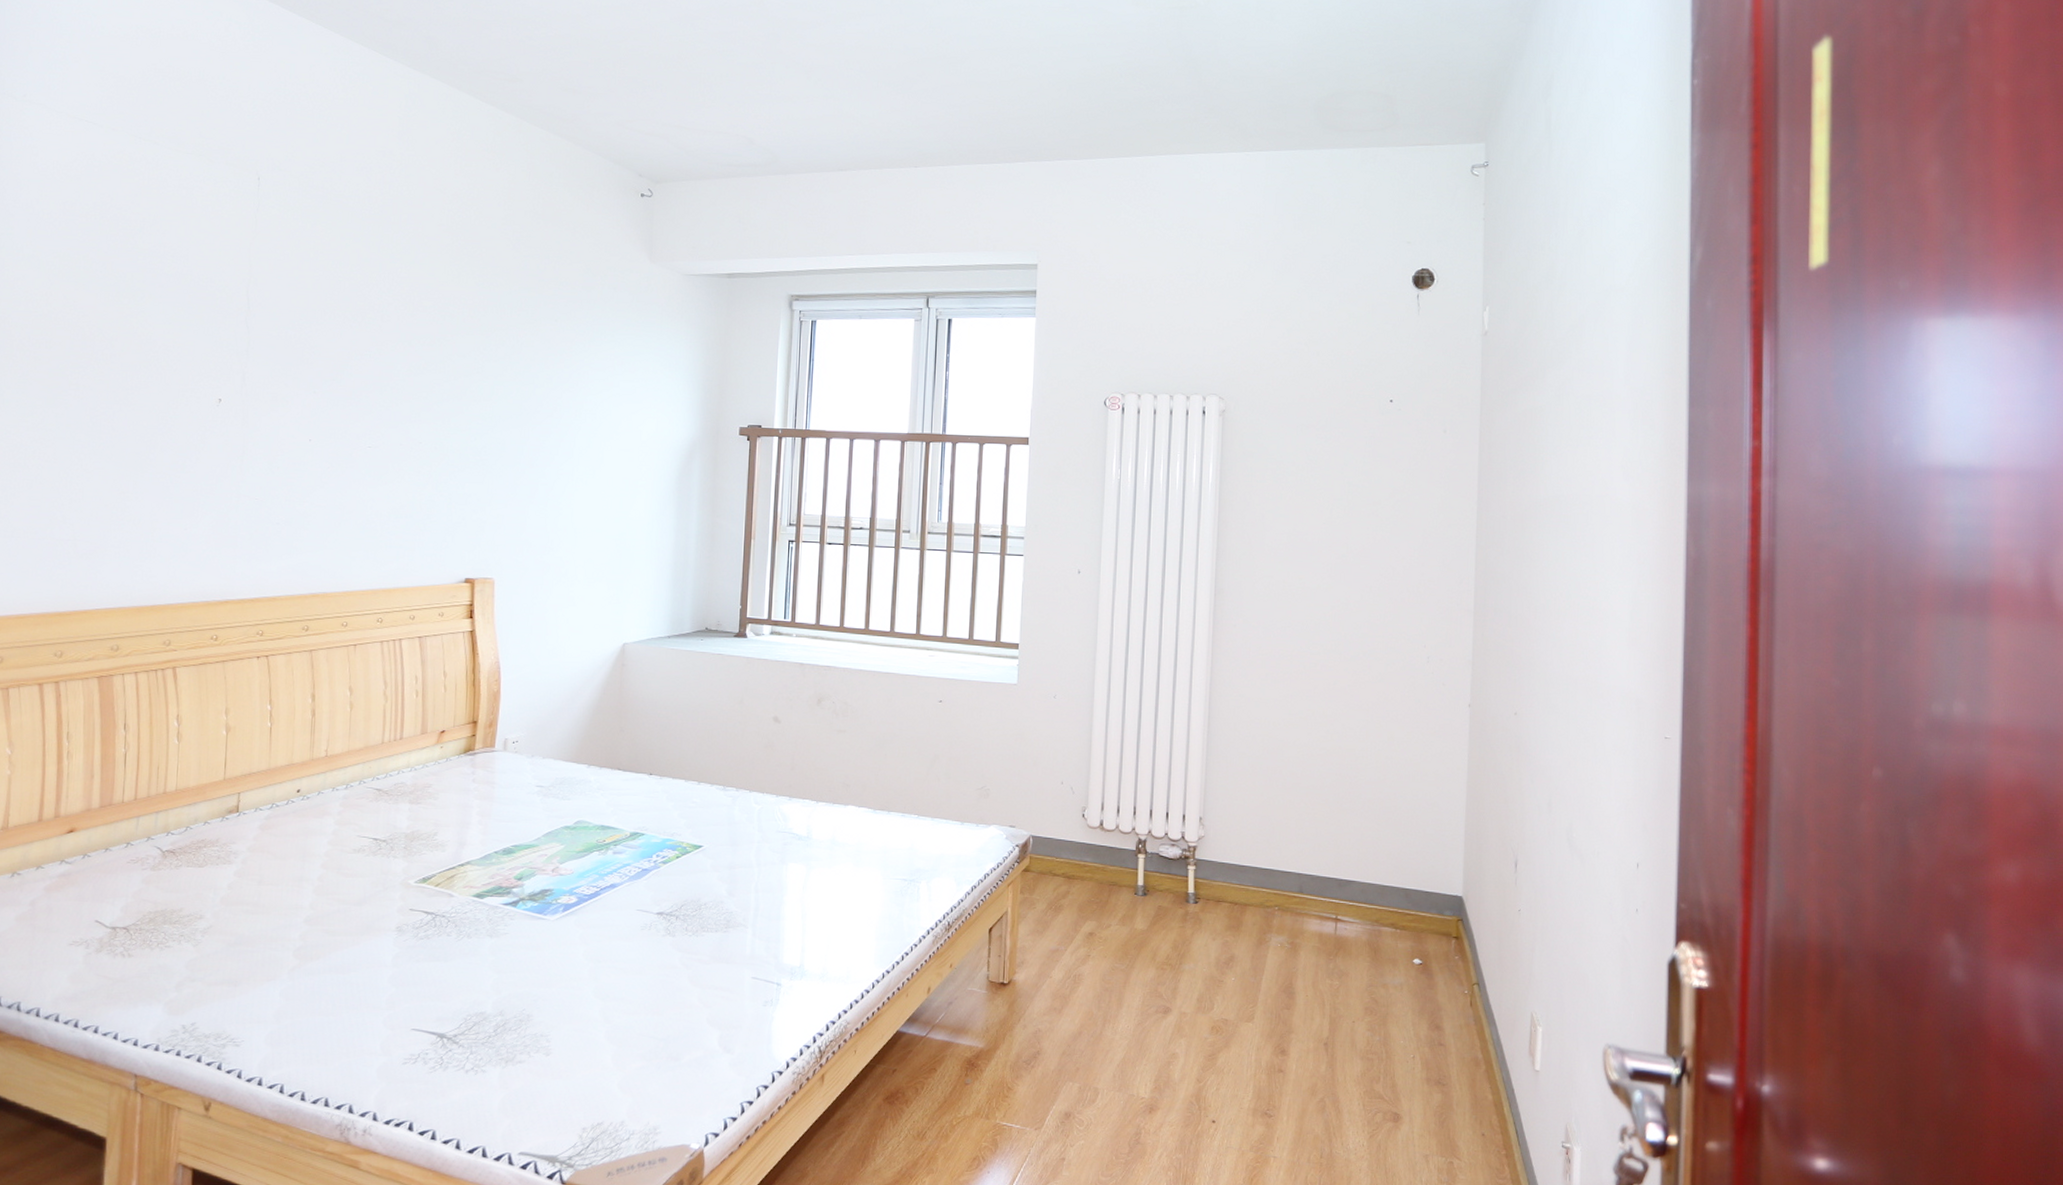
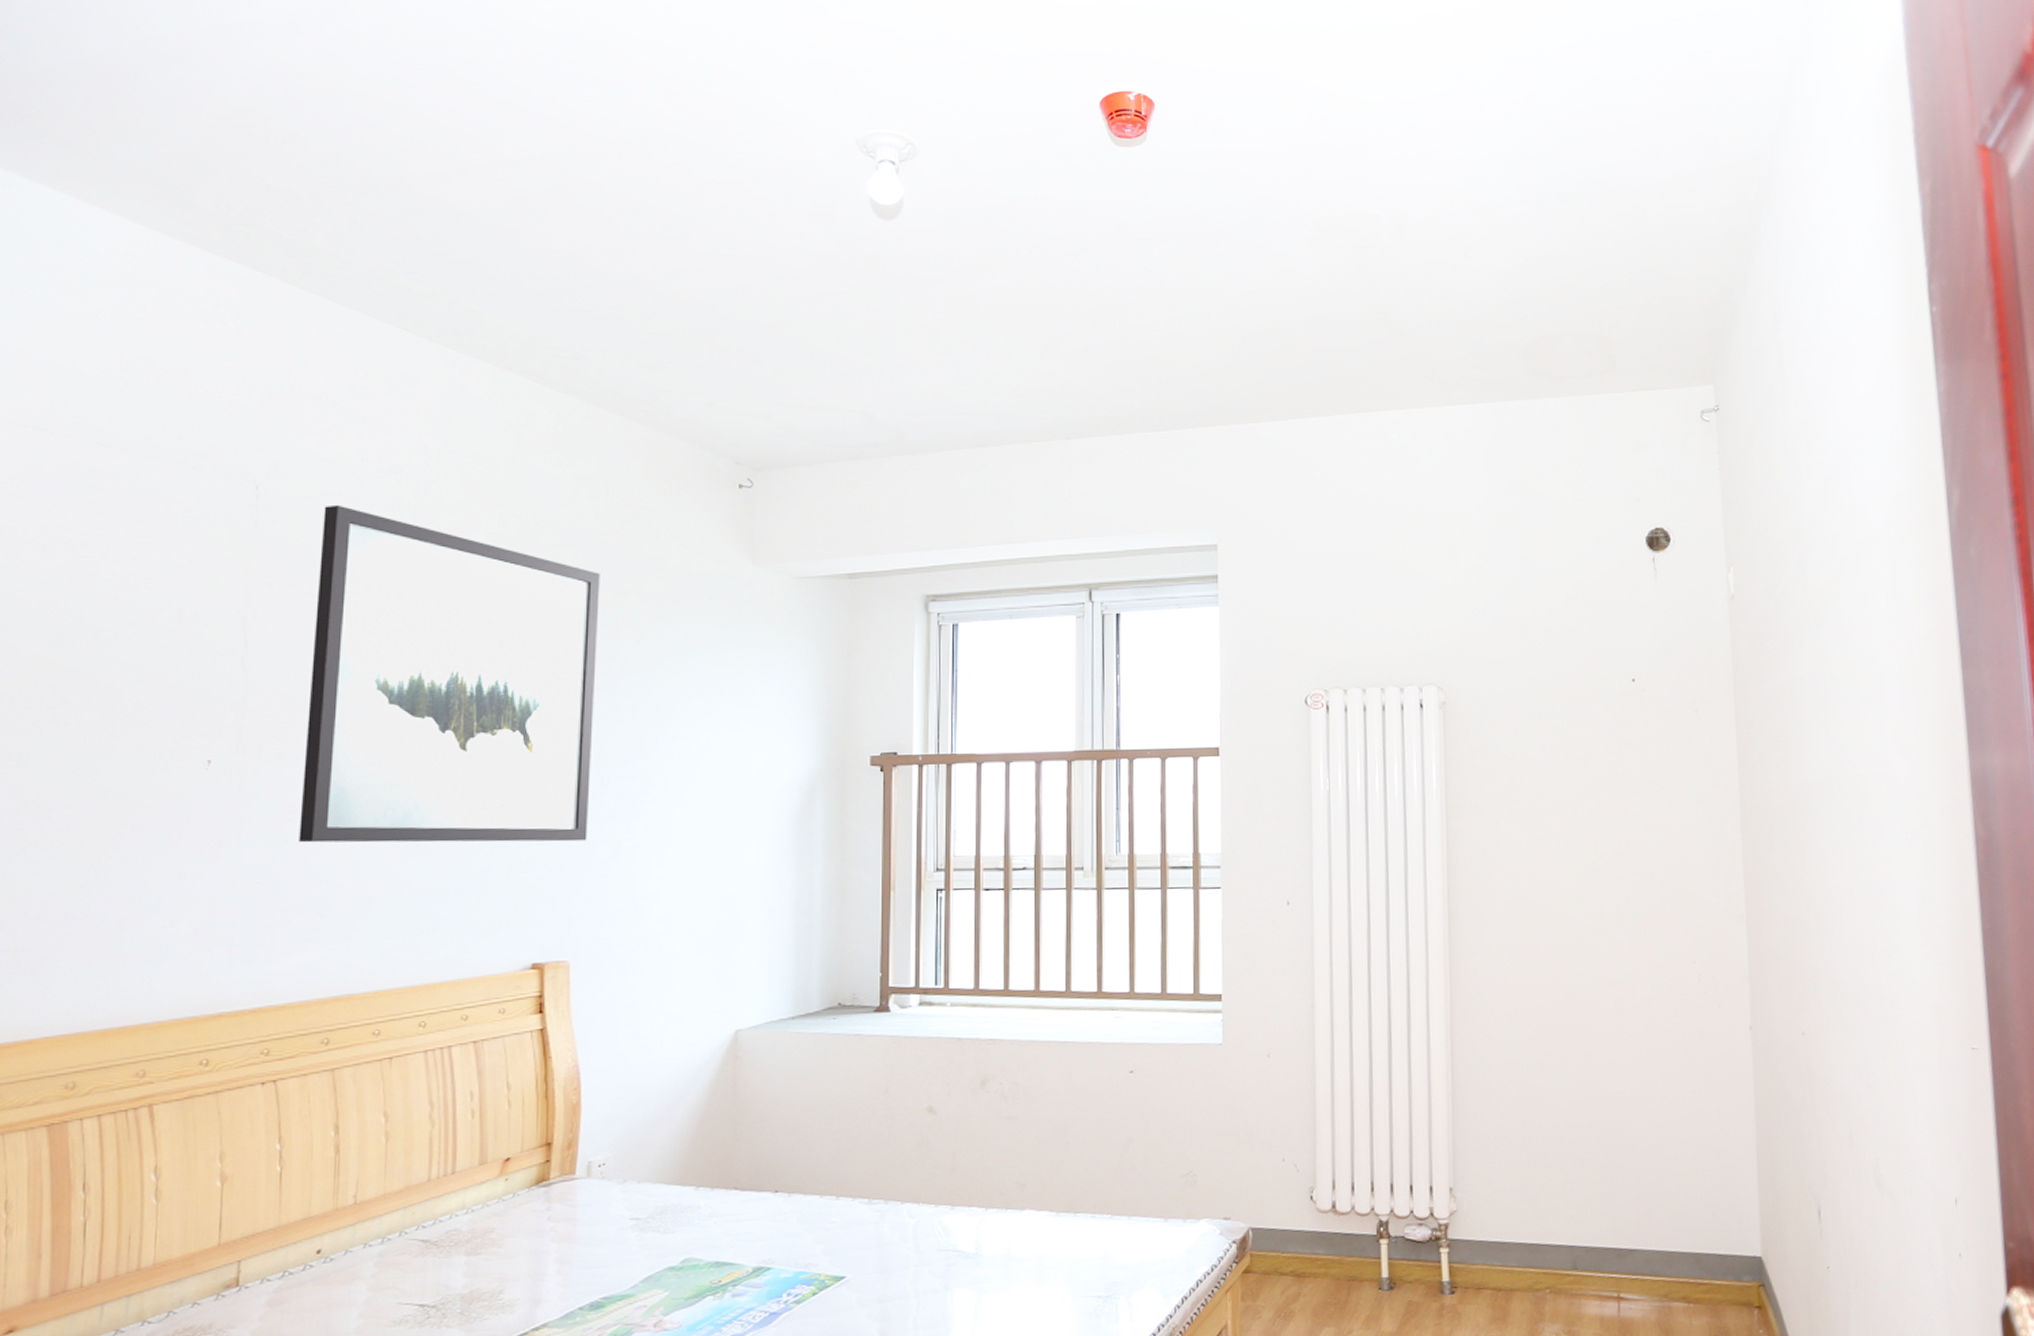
wall art: none [287,195,527,483] -> present [299,504,600,843]

